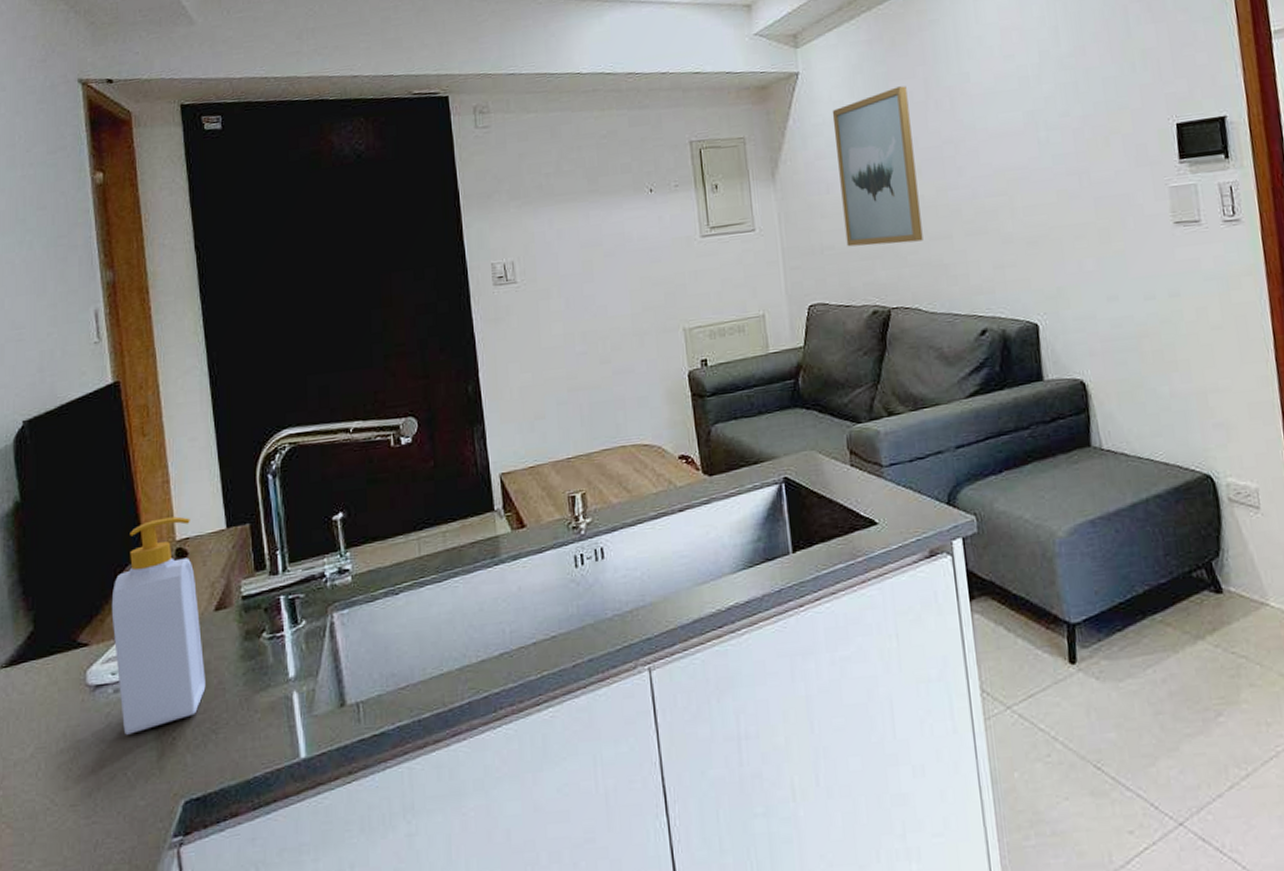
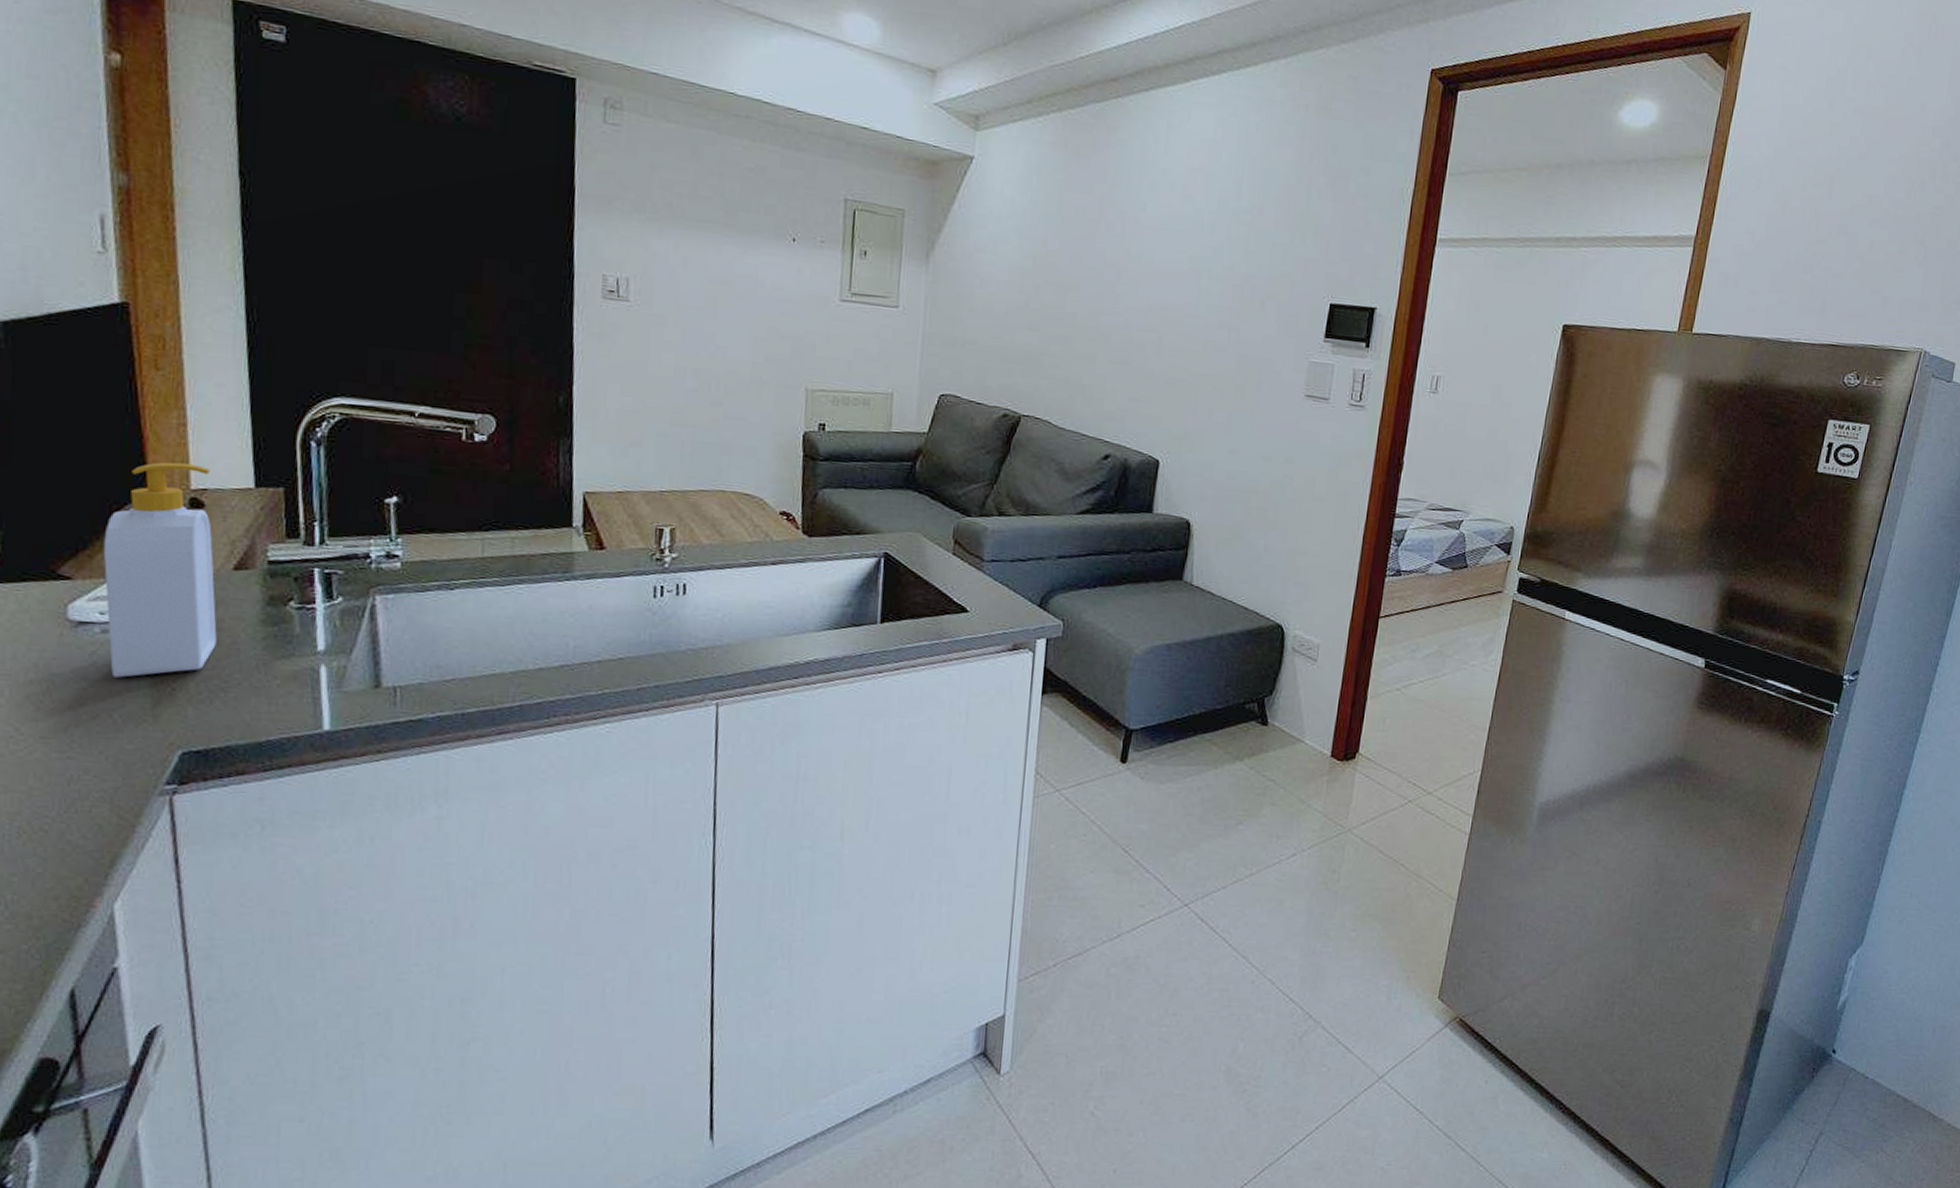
wall art: present [832,86,923,247] -> none [990,198,1081,357]

